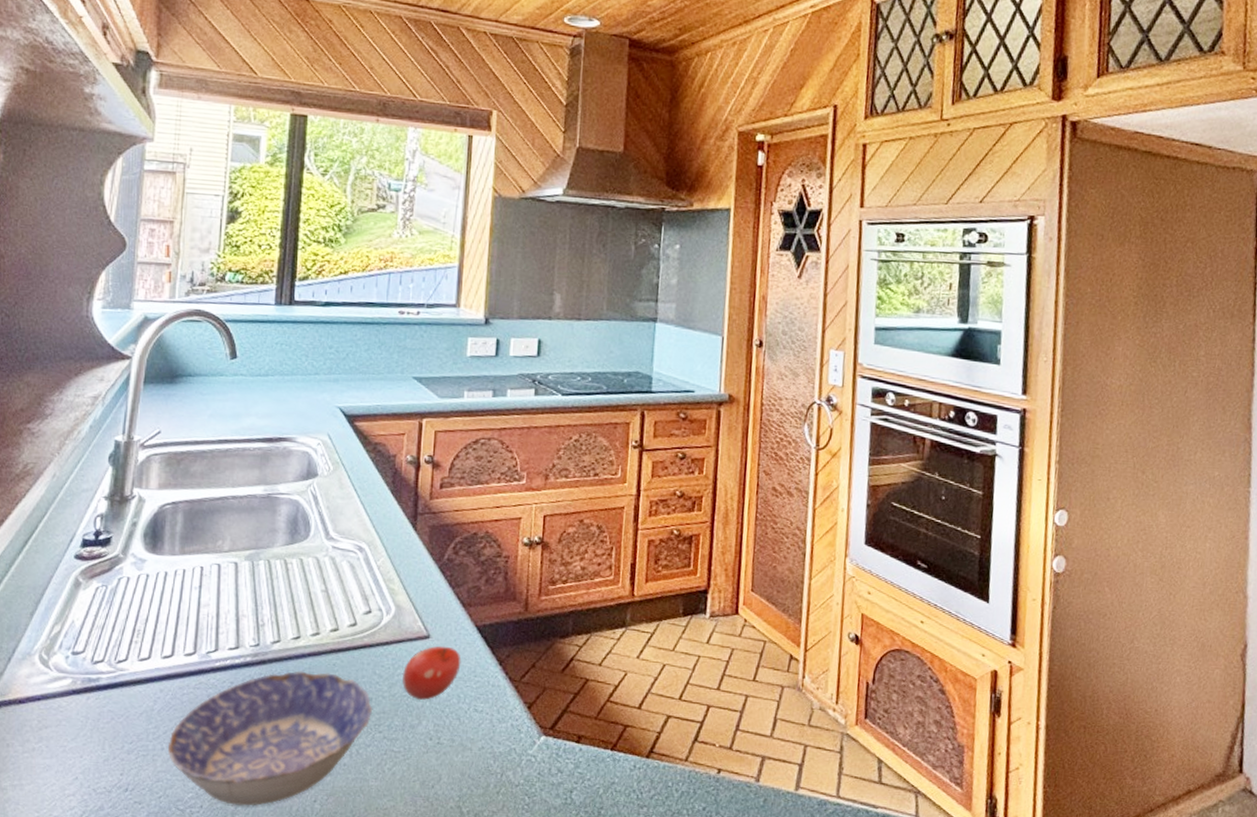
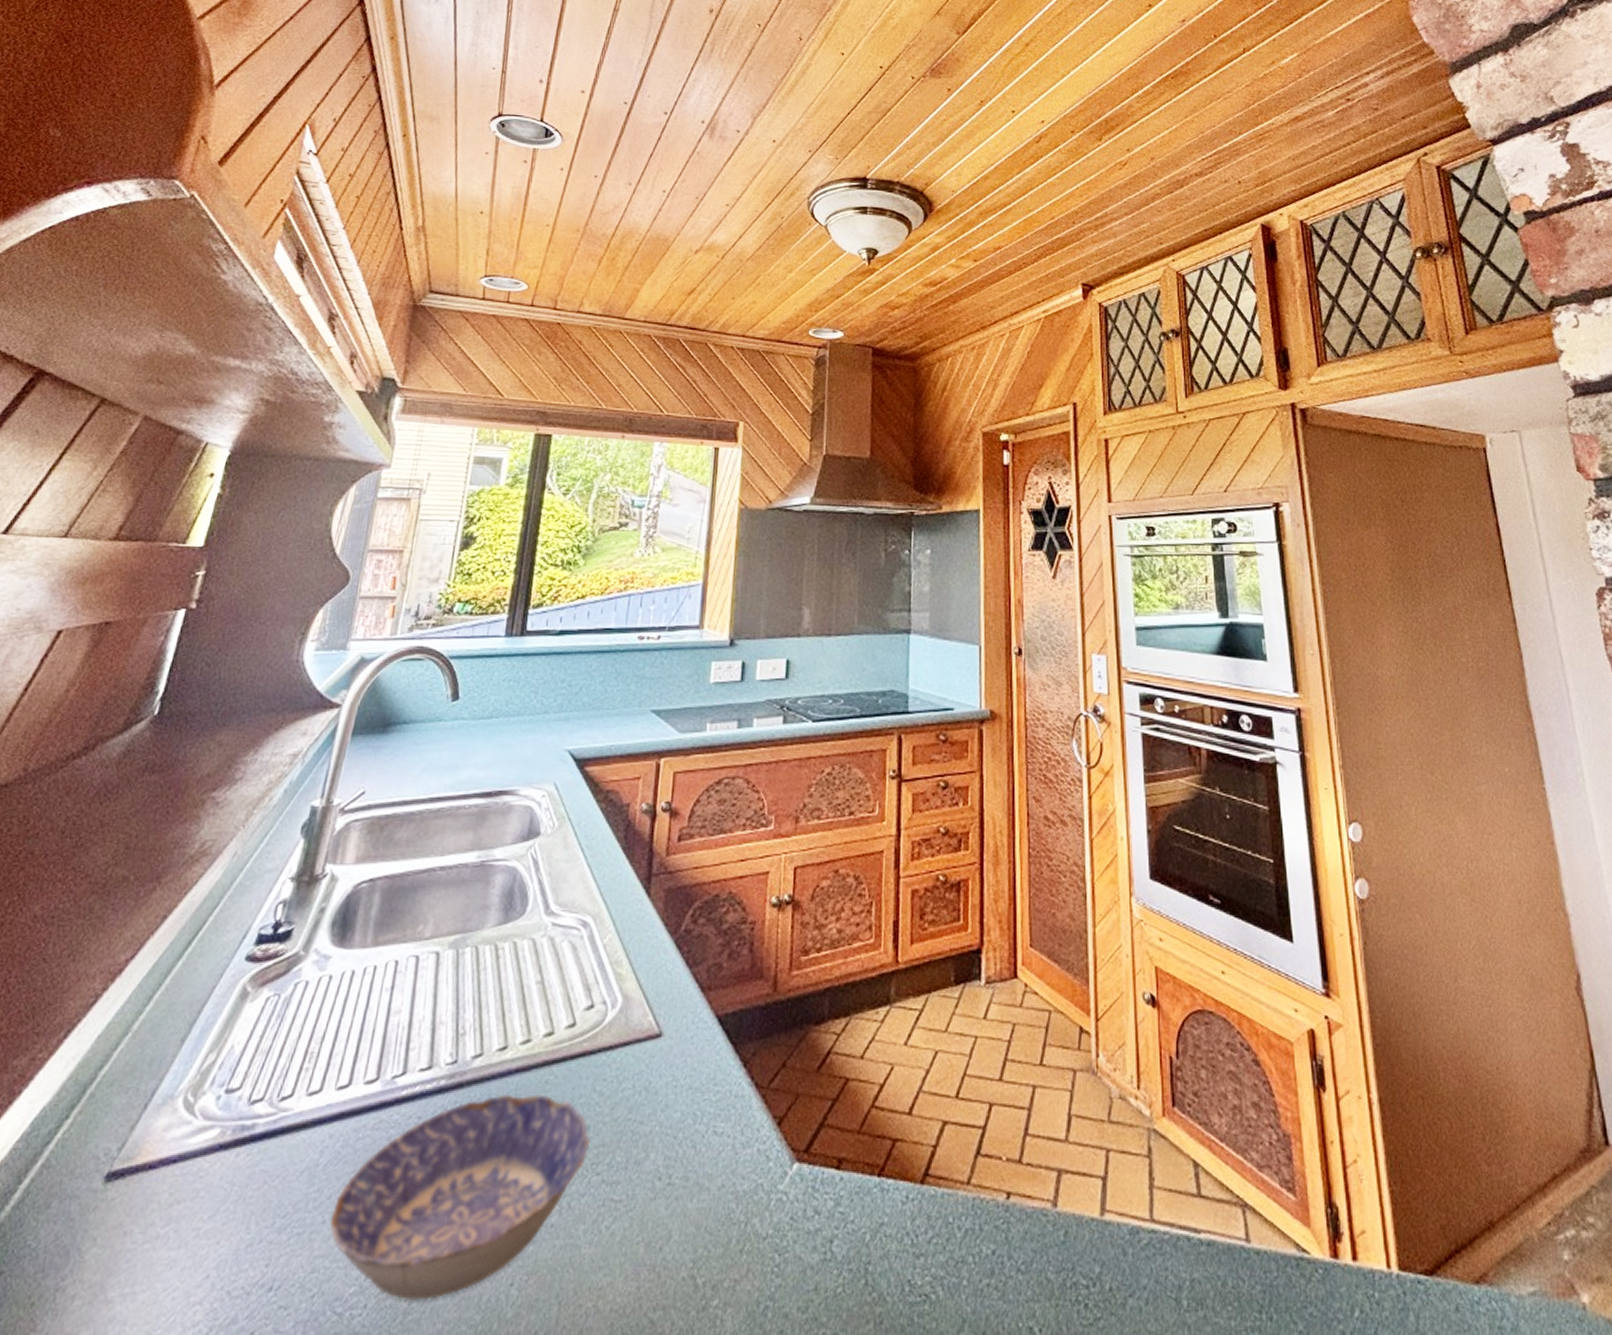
fruit: present [402,646,461,701] -> none [627,1046,699,1125]

